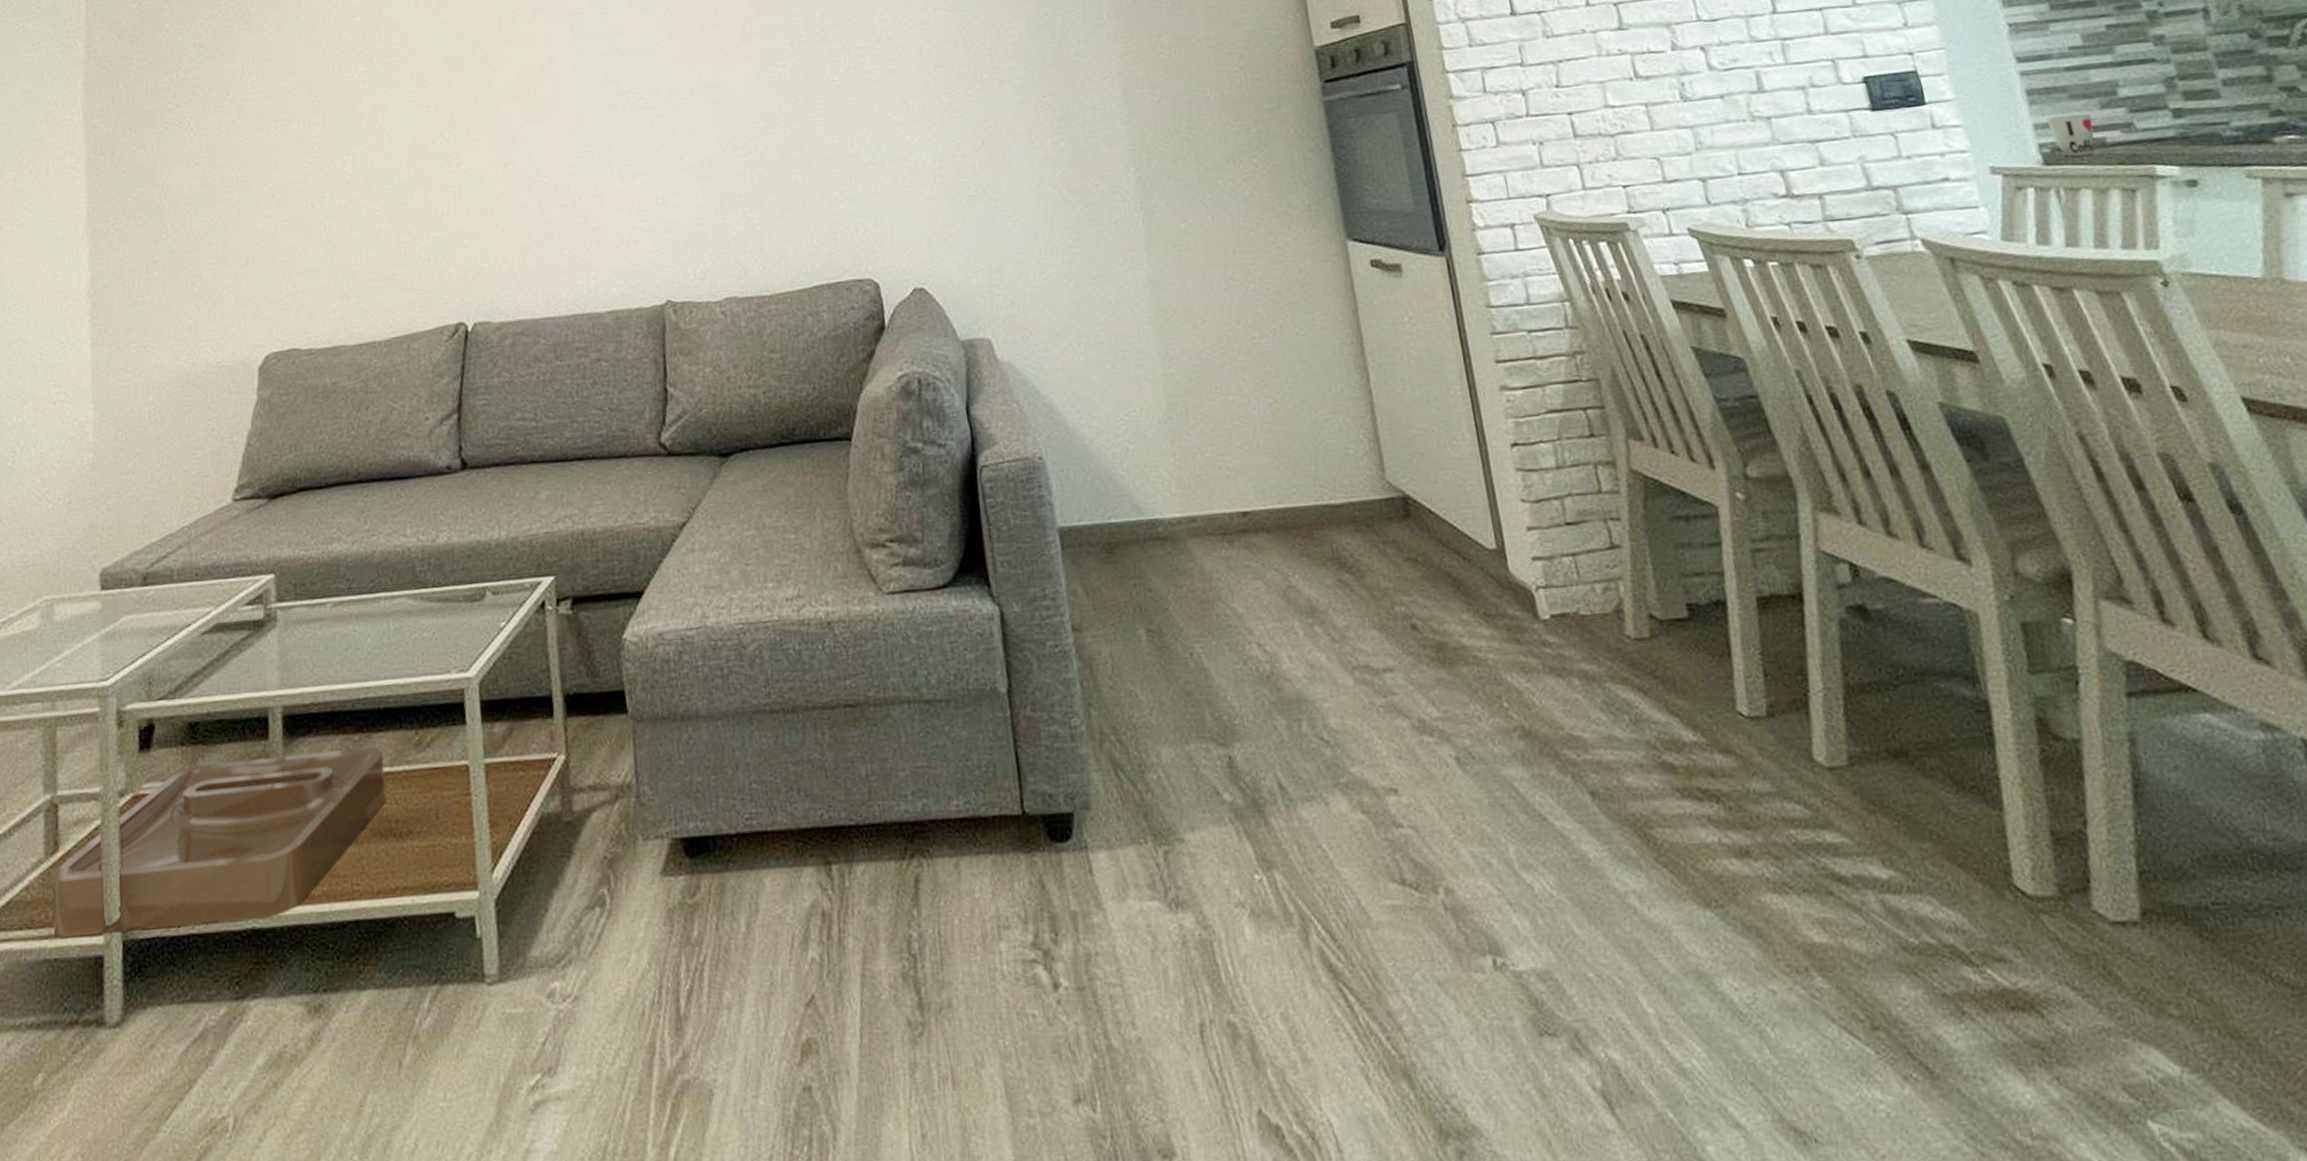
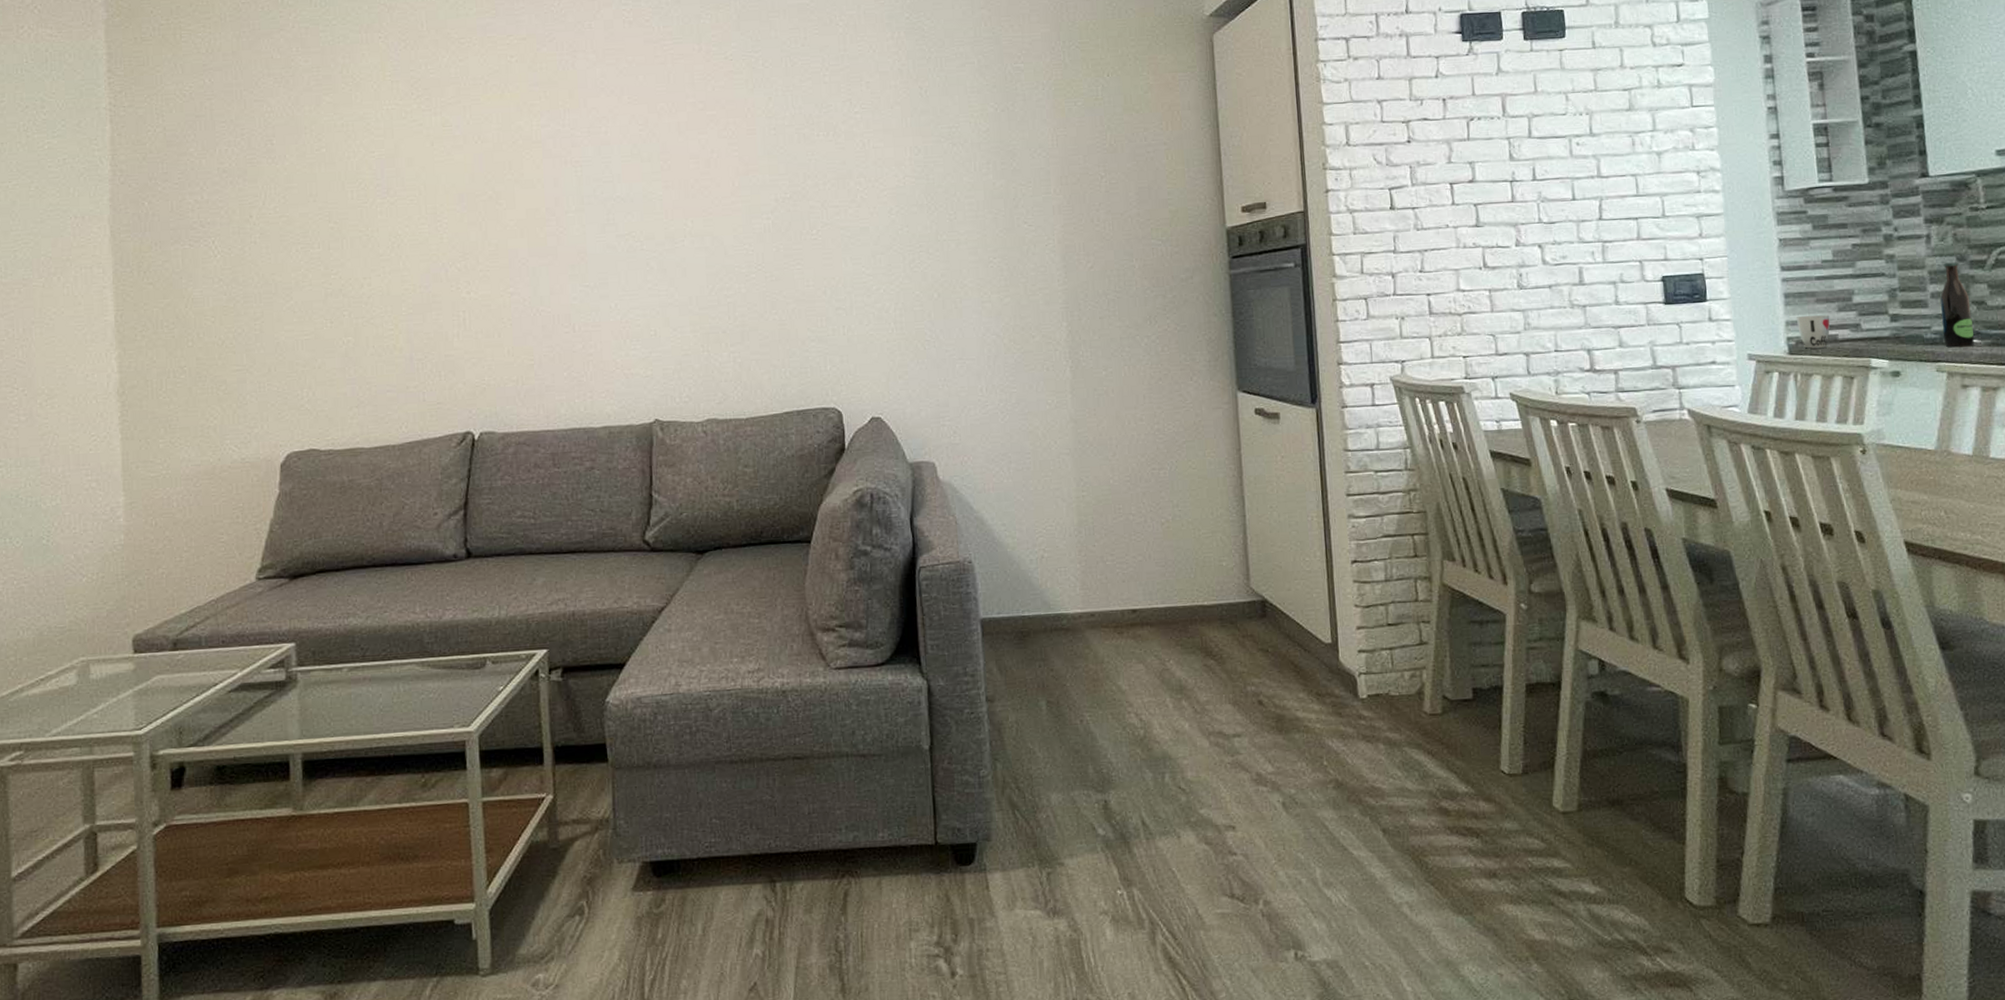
decorative tray: present [52,746,386,939] -> none [92,787,395,942]
bottle: none [2232,40,2293,147] -> present [1940,262,1974,348]

